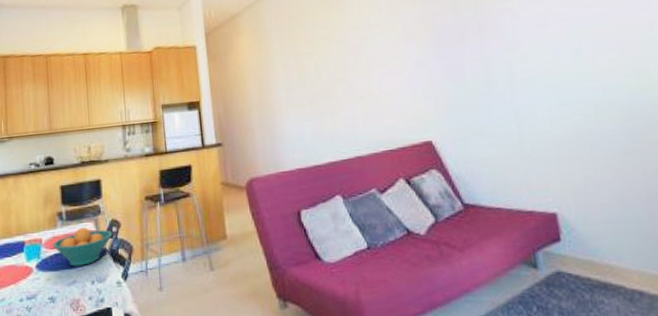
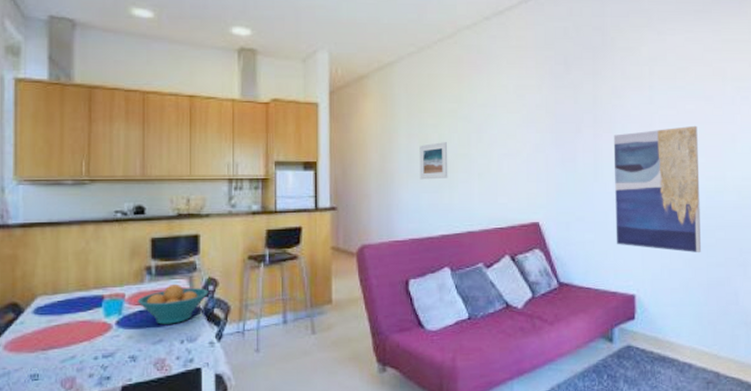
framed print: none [296,68,329,109] -> present [419,142,448,180]
wall art: none [503,18,633,161] -> present [613,125,702,253]

